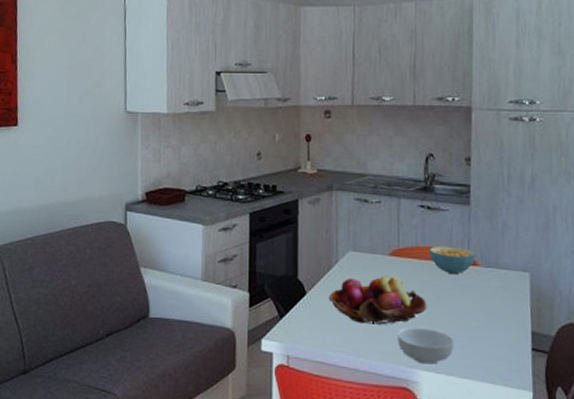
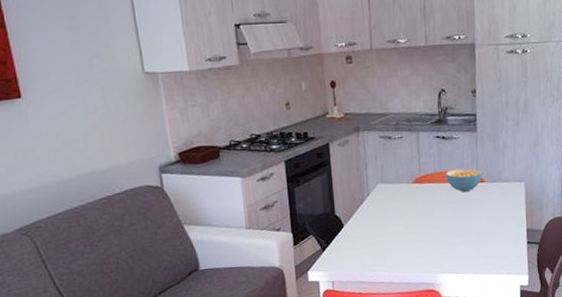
fruit basket: present [328,275,427,325] -> none [363,200,446,244]
cereal bowl: present [397,328,454,365] -> none [423,239,468,269]

